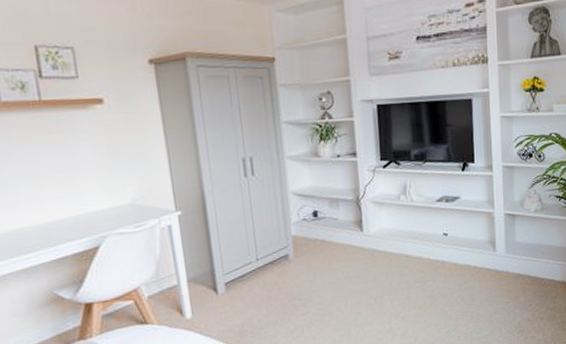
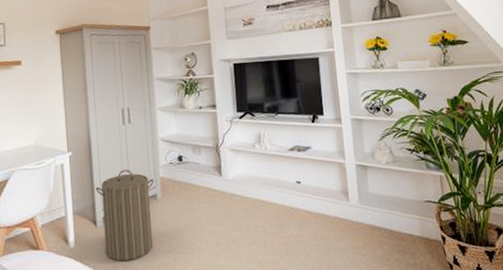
laundry hamper: none [214,229,286,329] -> present [95,170,154,262]

